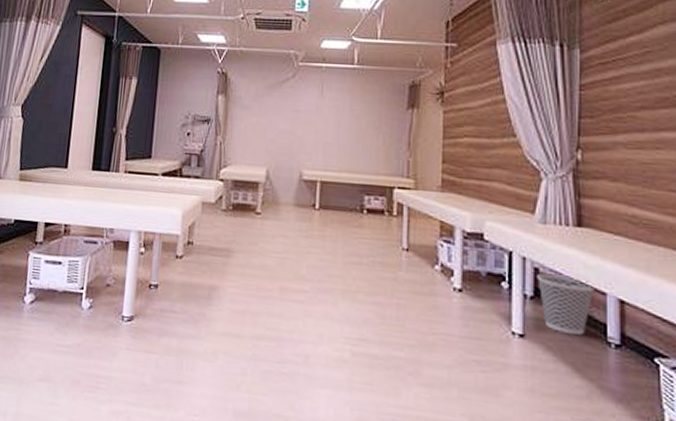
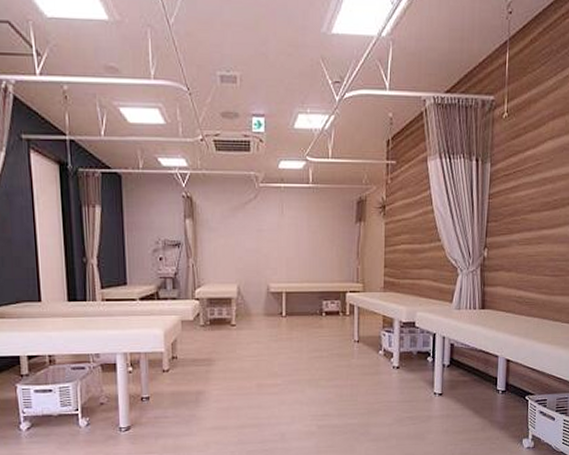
wastebasket: present [536,273,596,336] -> none [451,347,492,389]

